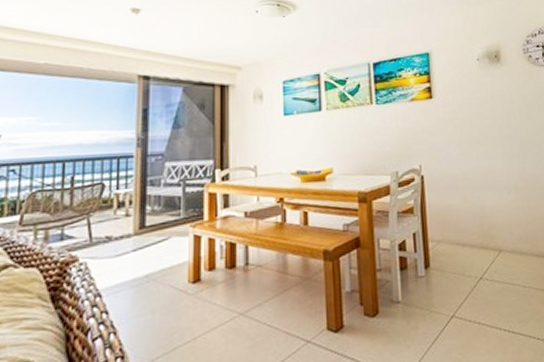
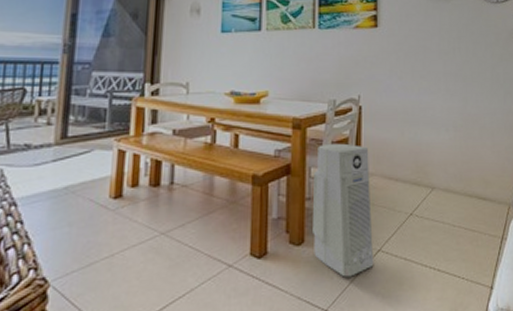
air purifier: none [383,213,449,346] -> present [313,143,374,277]

